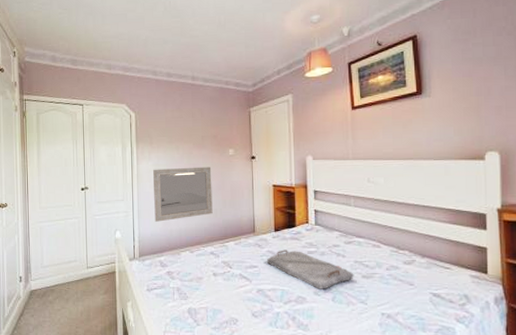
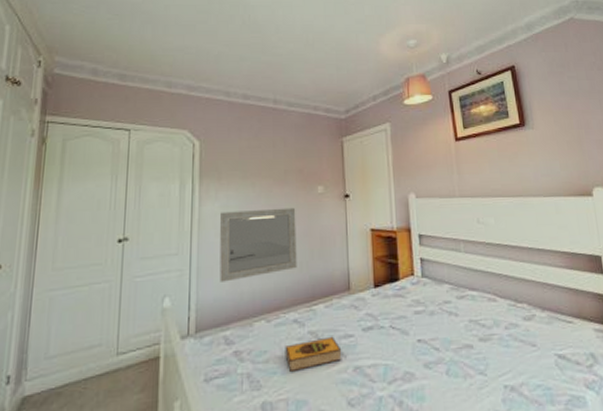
hardback book: none [204,266,248,289] -> present [285,336,342,371]
serving tray: present [267,250,354,289] -> none [366,310,470,361]

